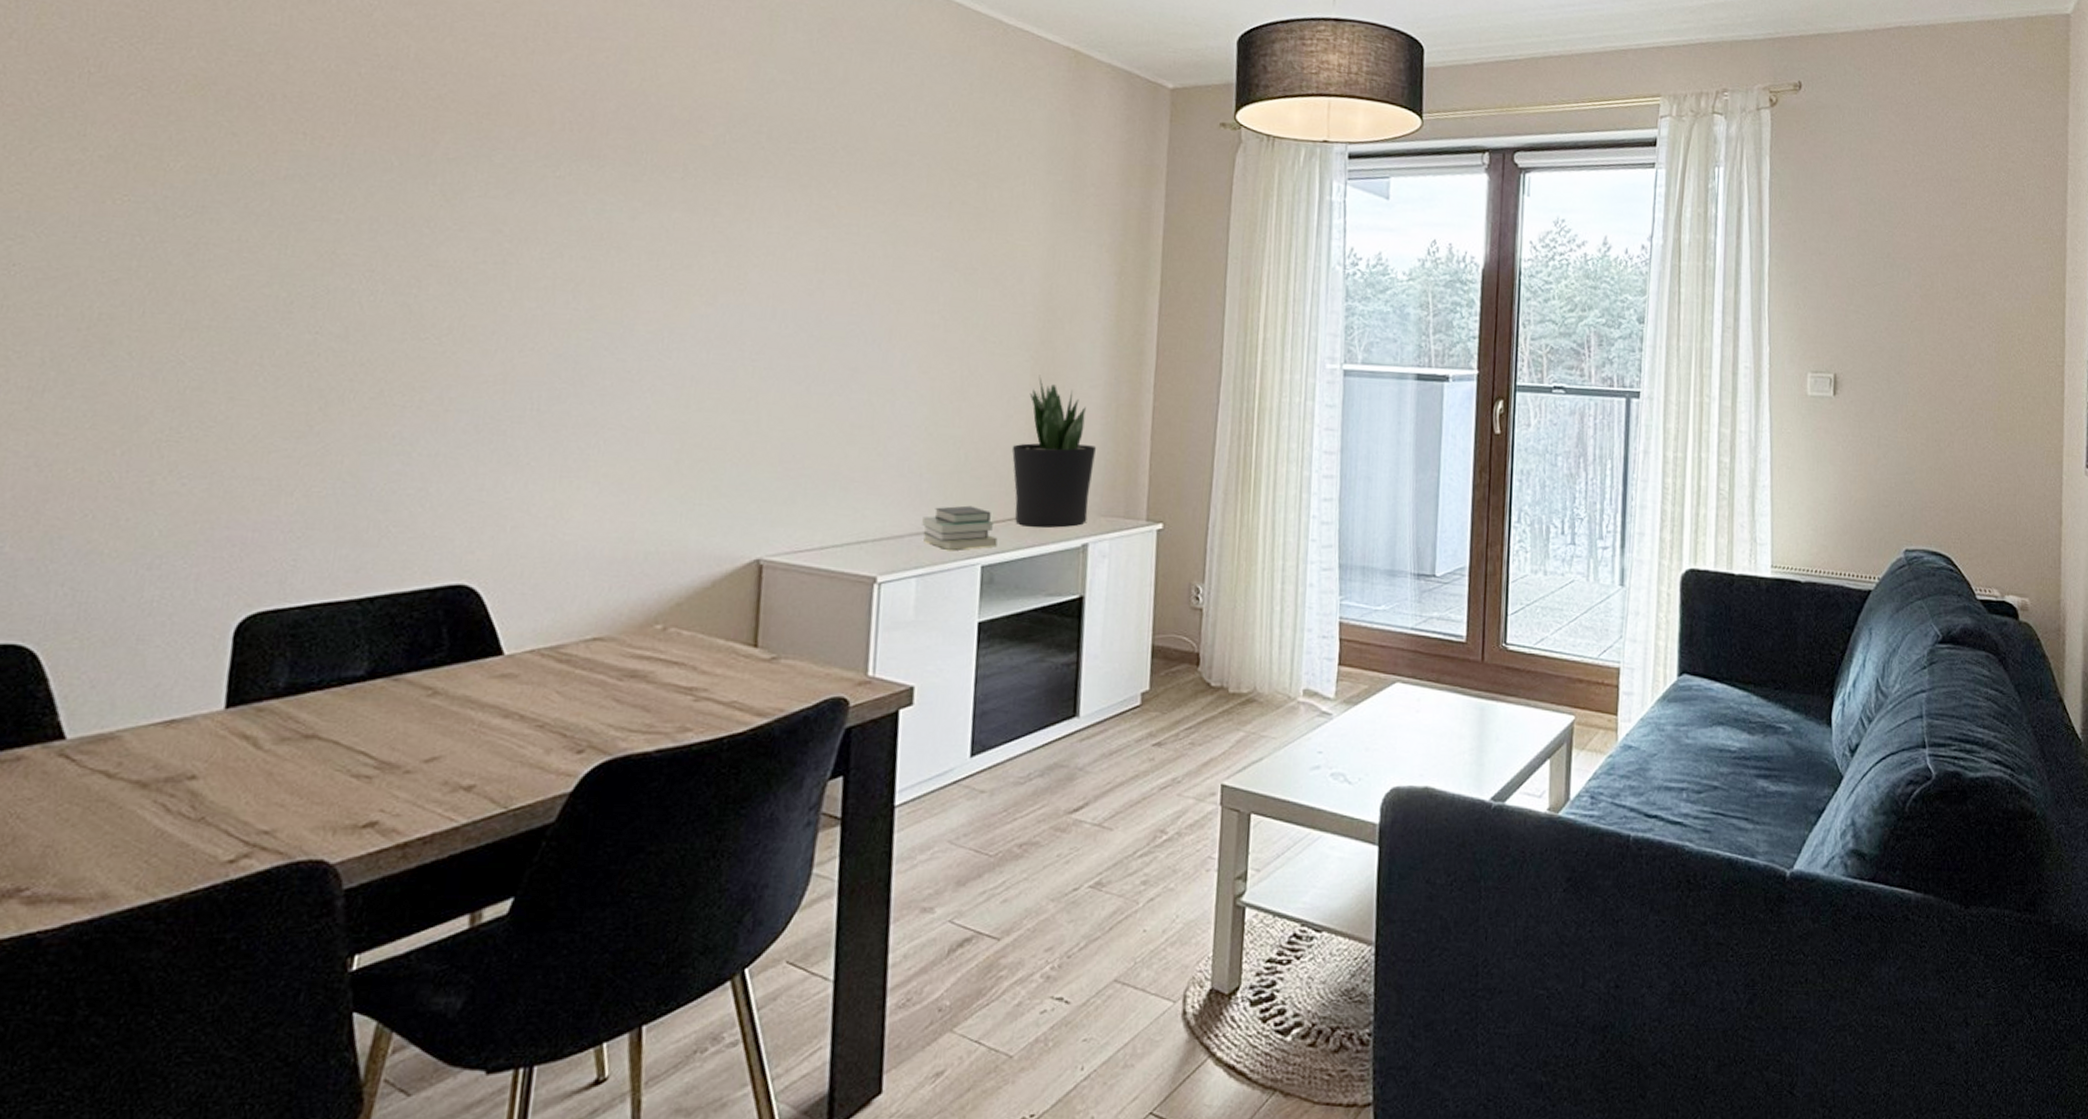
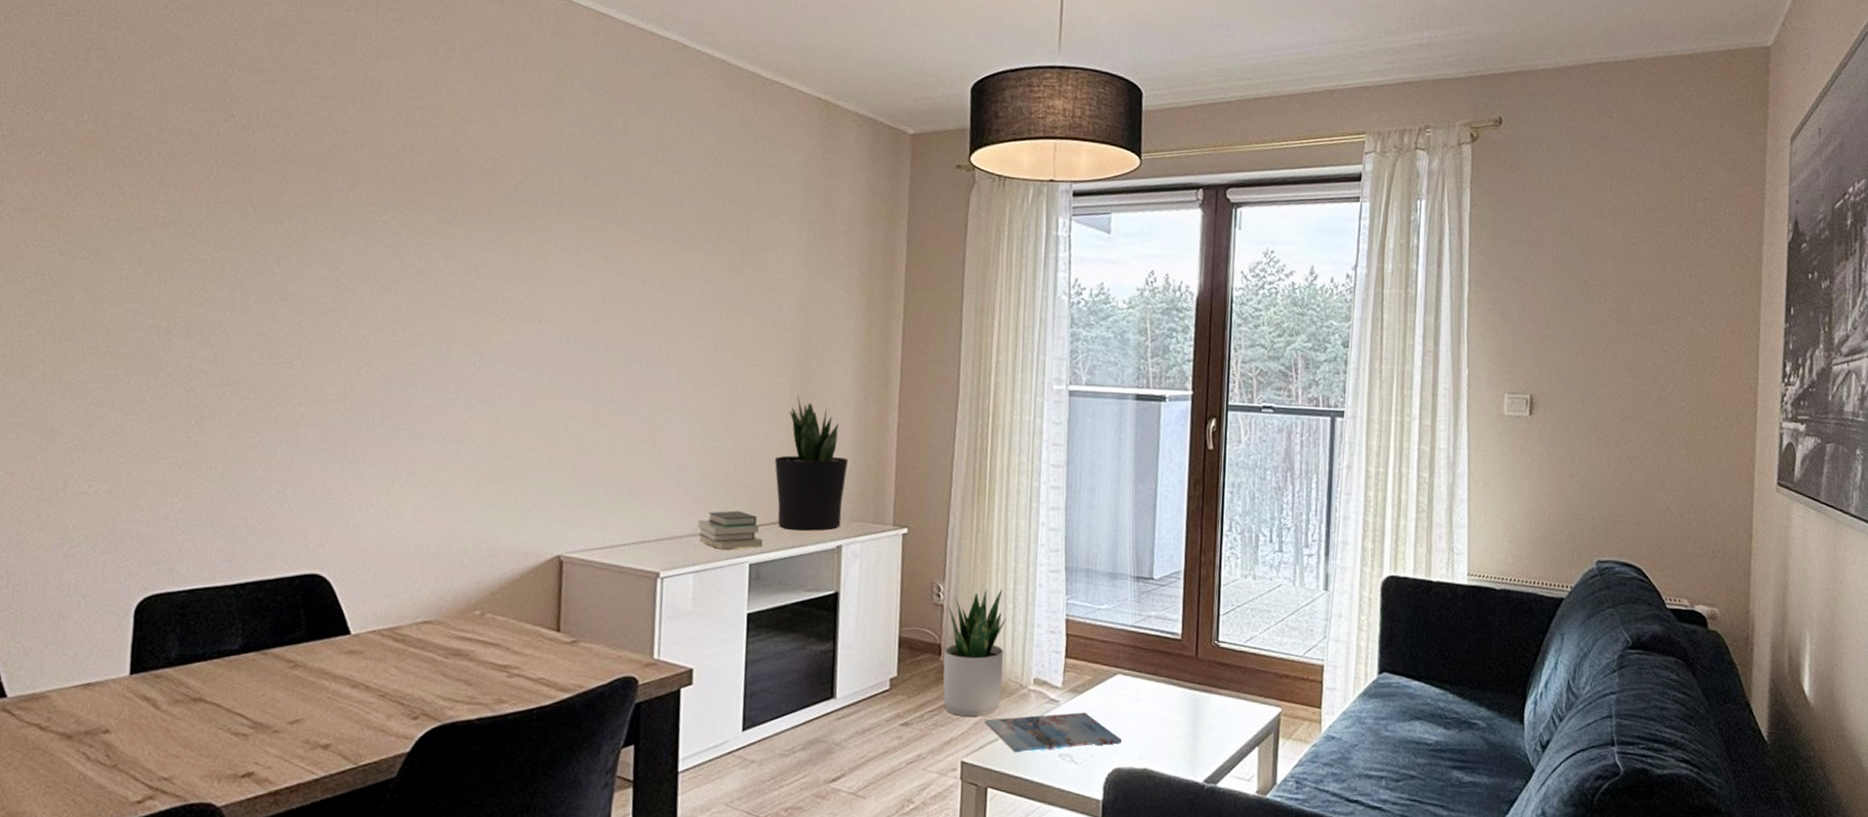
planter: none [1201,590,1274,734] -> present [943,589,1007,717]
magazine: none [1248,726,1402,773] -> present [984,712,1123,753]

